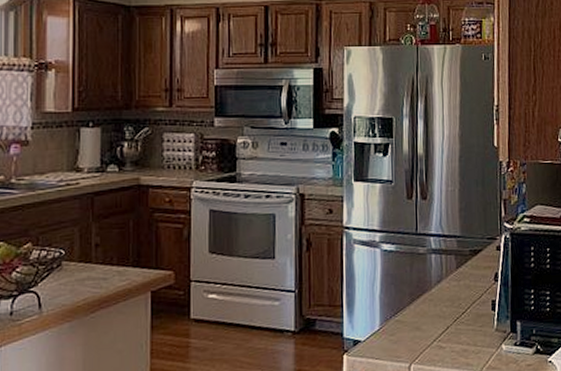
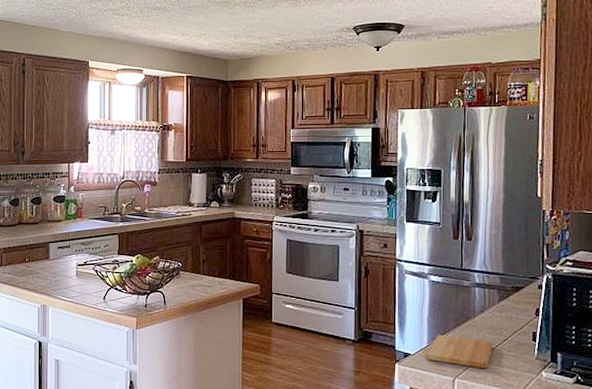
cutting board: none [378,313,452,349] -> present [425,334,493,369]

